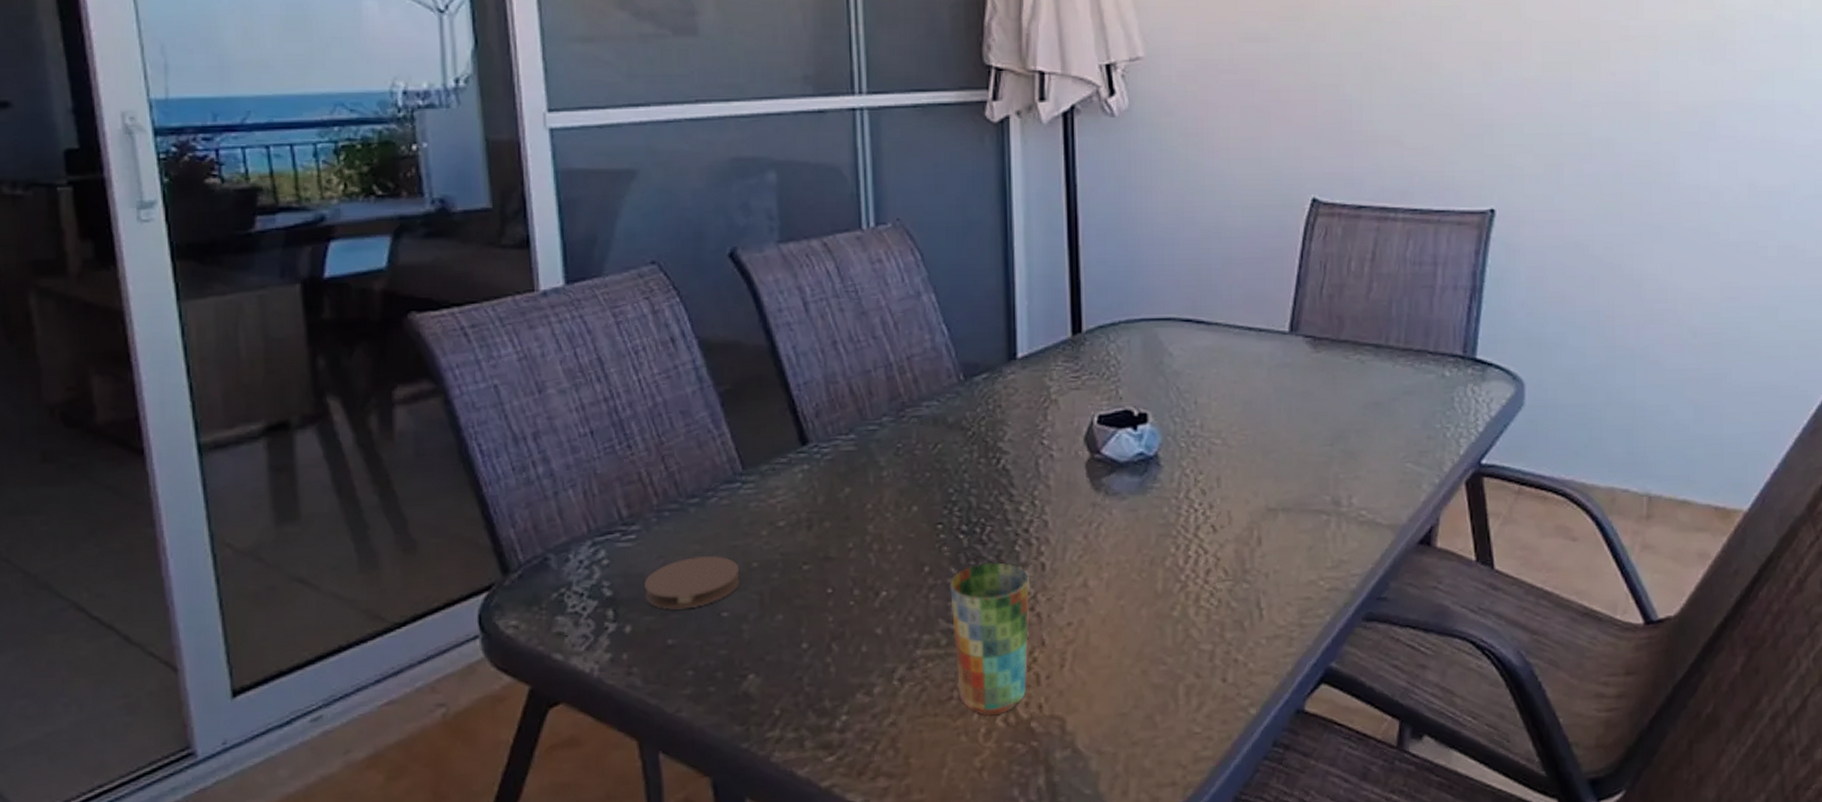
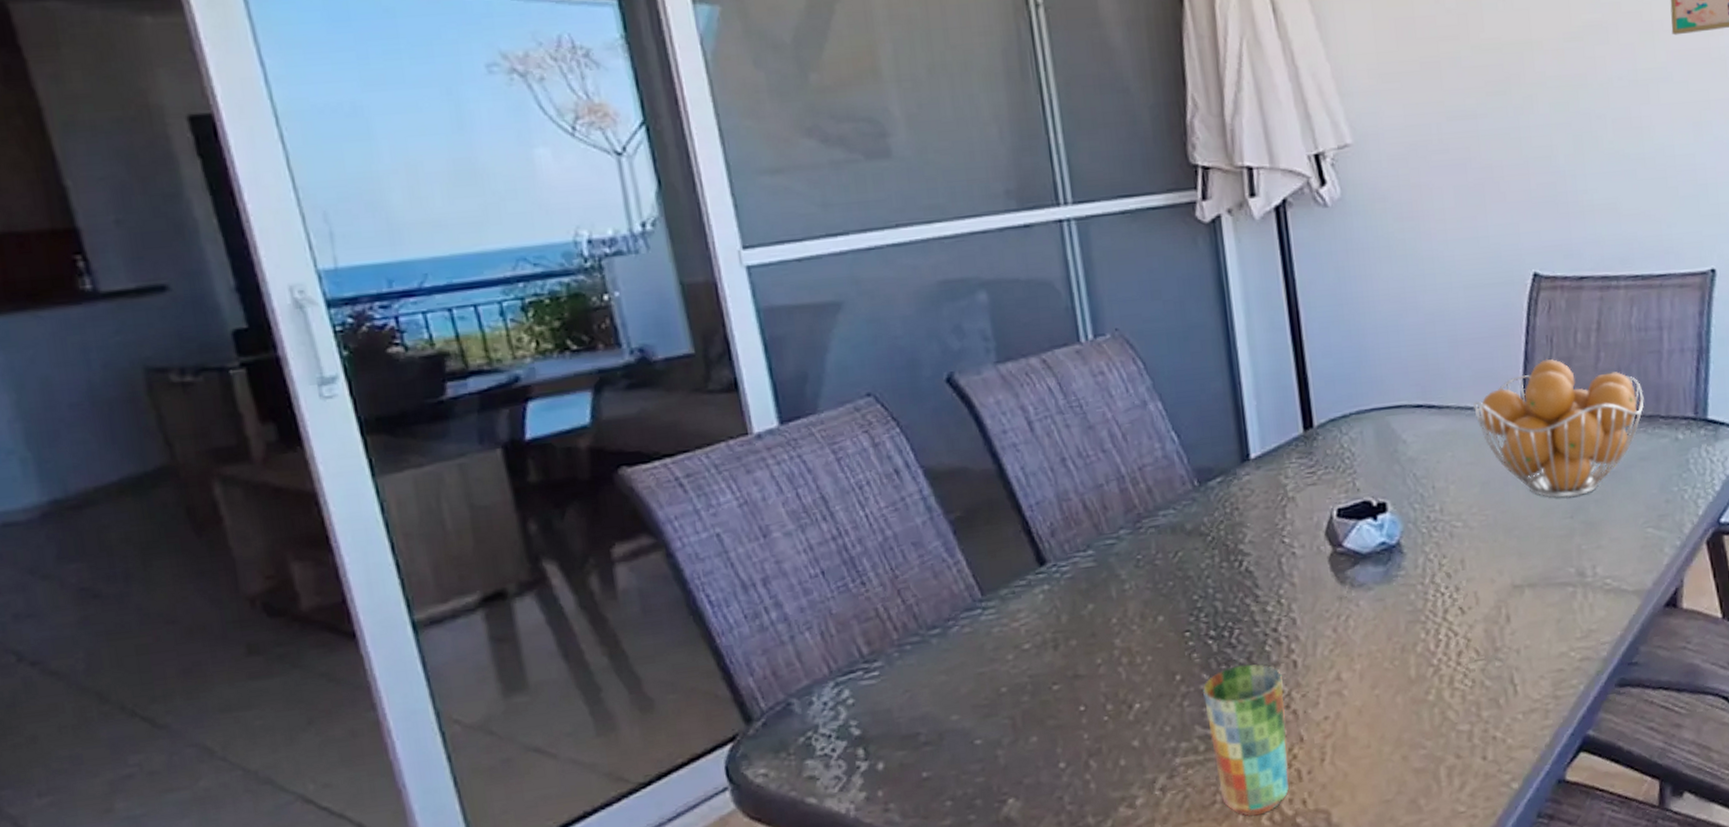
coaster: present [645,555,740,610] -> none [893,683,990,743]
fruit basket: none [1241,284,1413,426] -> present [1472,359,1644,498]

